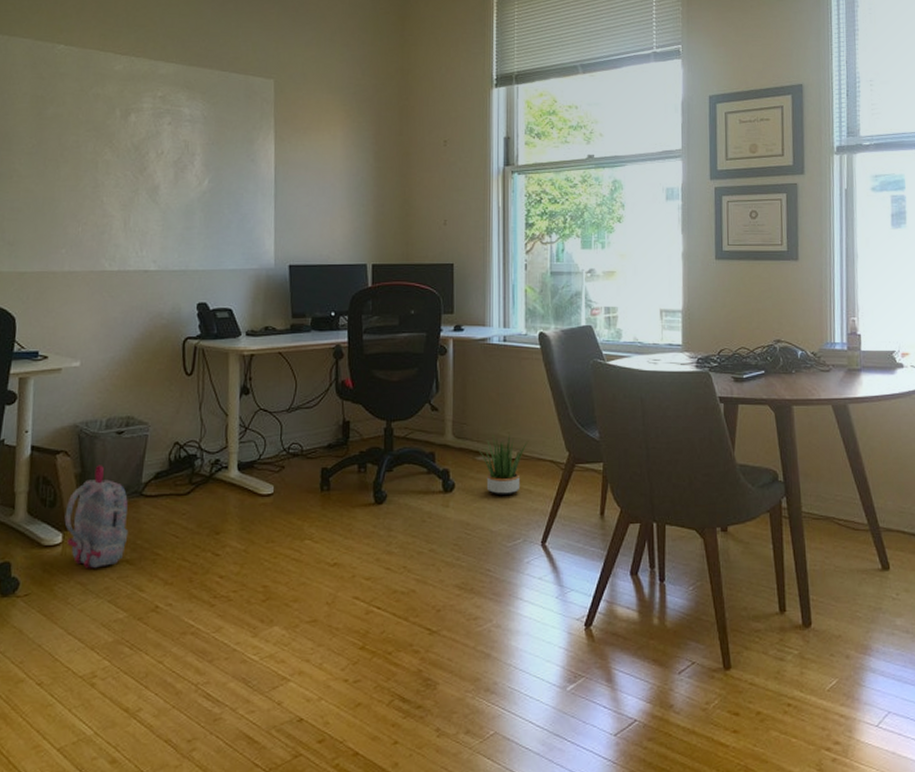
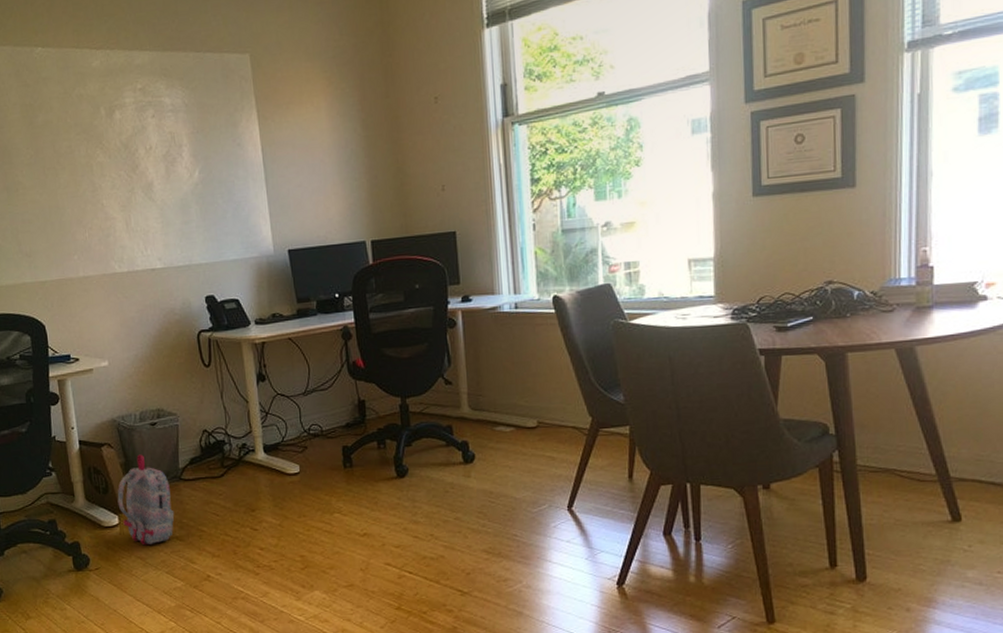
potted plant: present [477,435,529,496] -> none [495,403,549,464]

